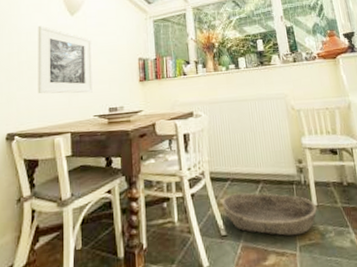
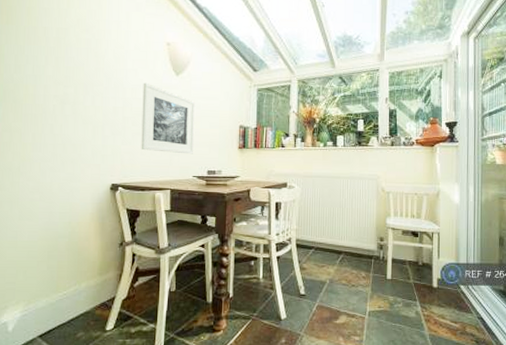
basket: present [222,193,317,236] -> none [304,260,390,302]

